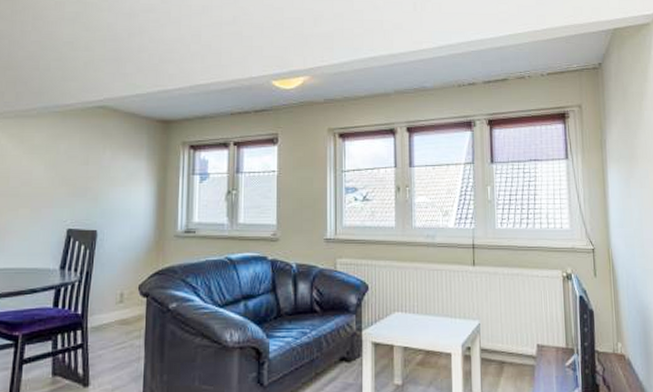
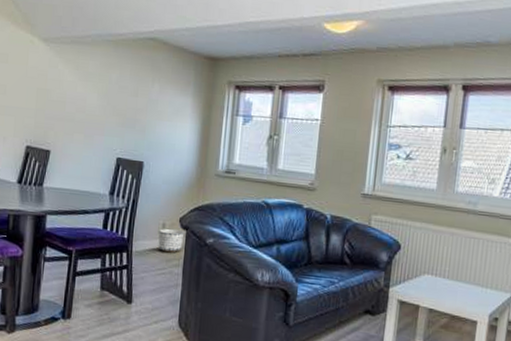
planter: none [116,297,145,324] -> present [158,228,185,253]

